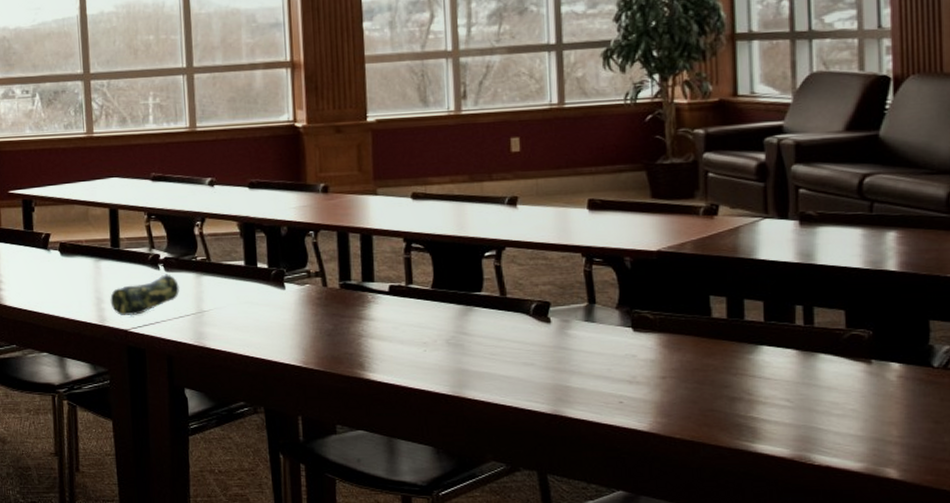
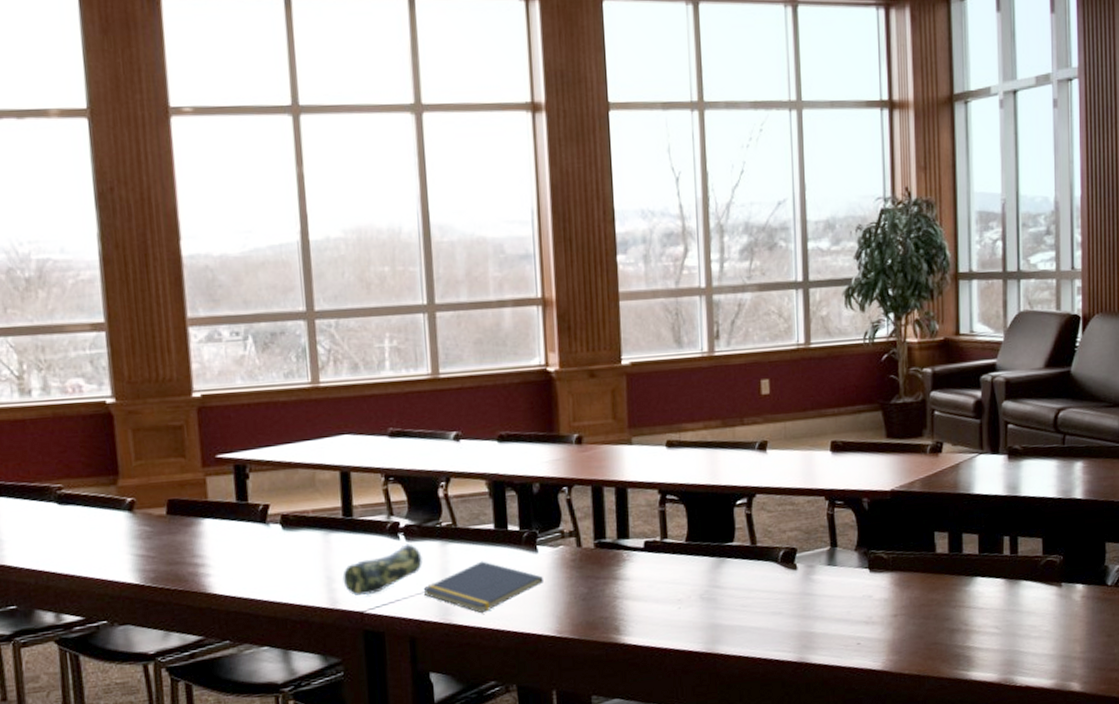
notepad: none [179,293,290,340] -> present [423,561,543,614]

